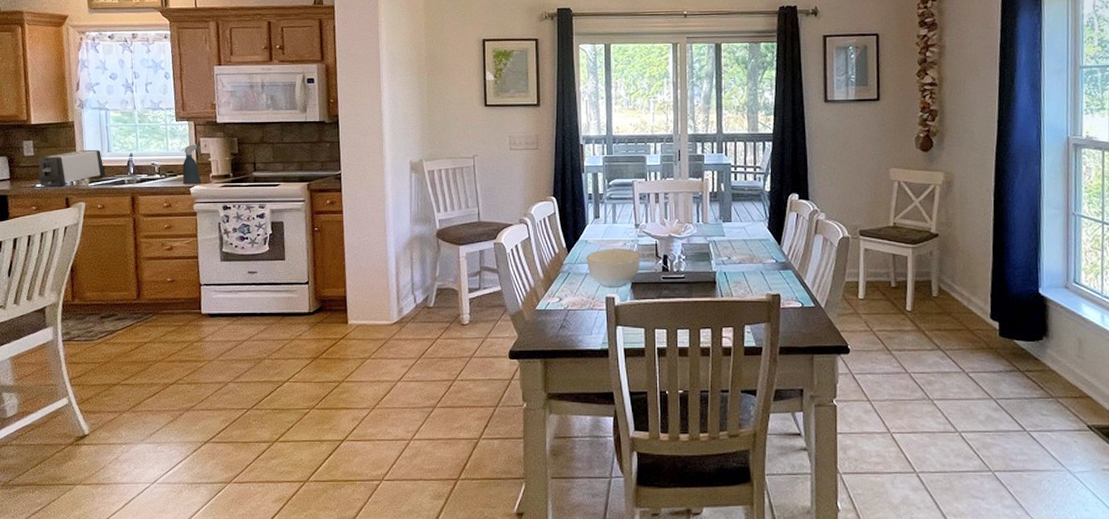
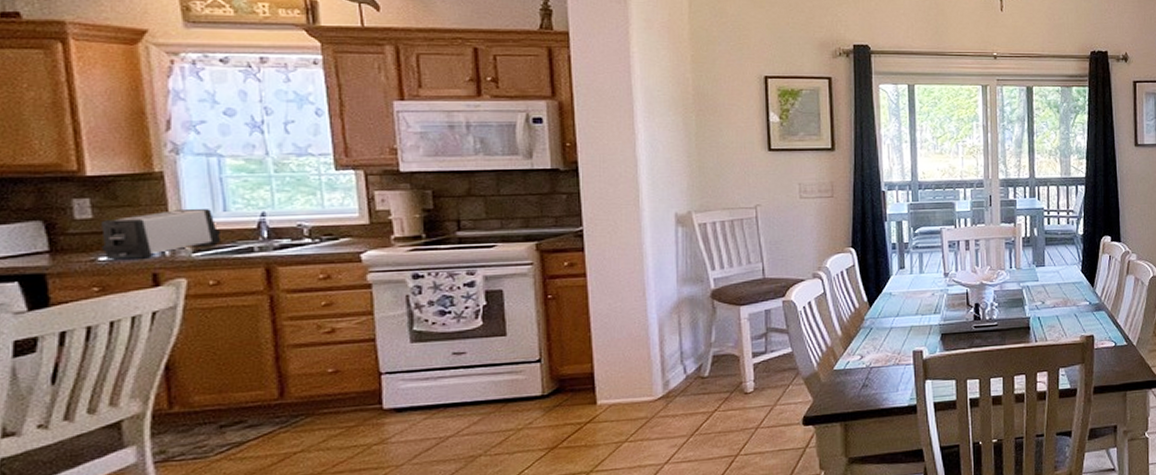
spray bottle: present [179,144,203,185] -> none [342,198,380,251]
bowl: present [586,249,642,287] -> none [890,299,952,341]

